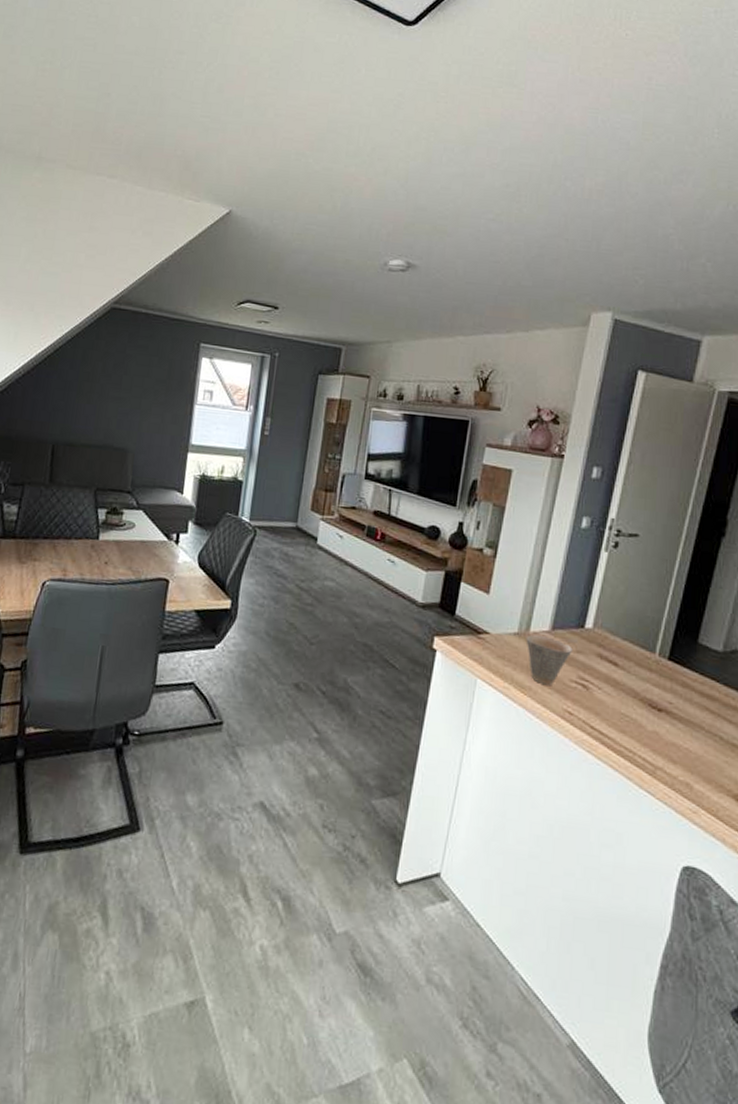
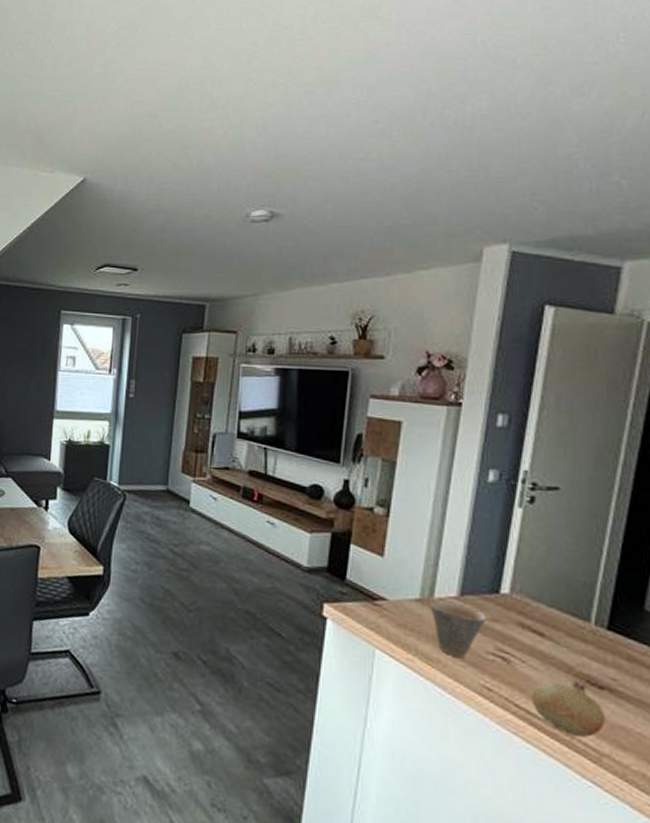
fruit: none [604,703,661,753] -> present [532,679,605,737]

